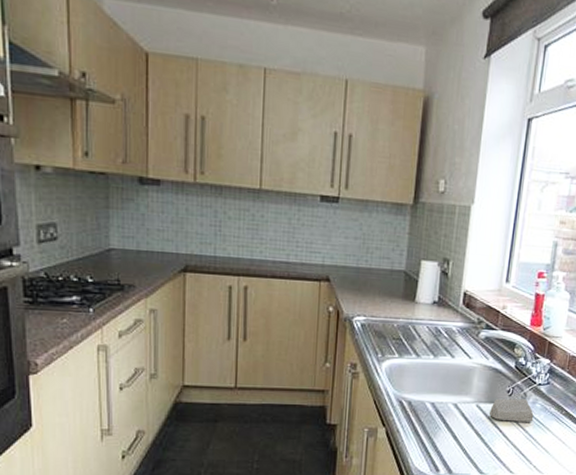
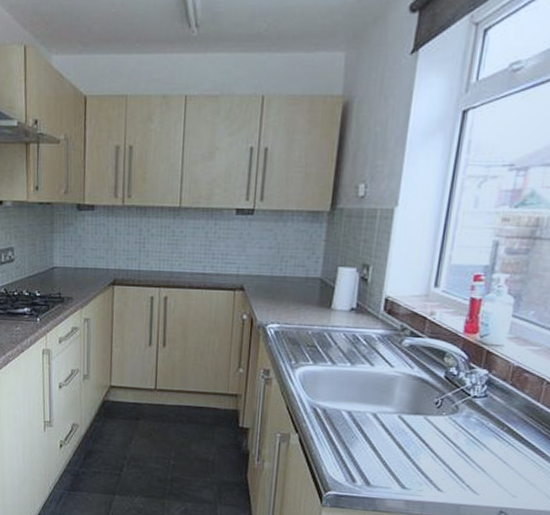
soap bar: present [490,398,534,422] -> none [414,410,468,437]

